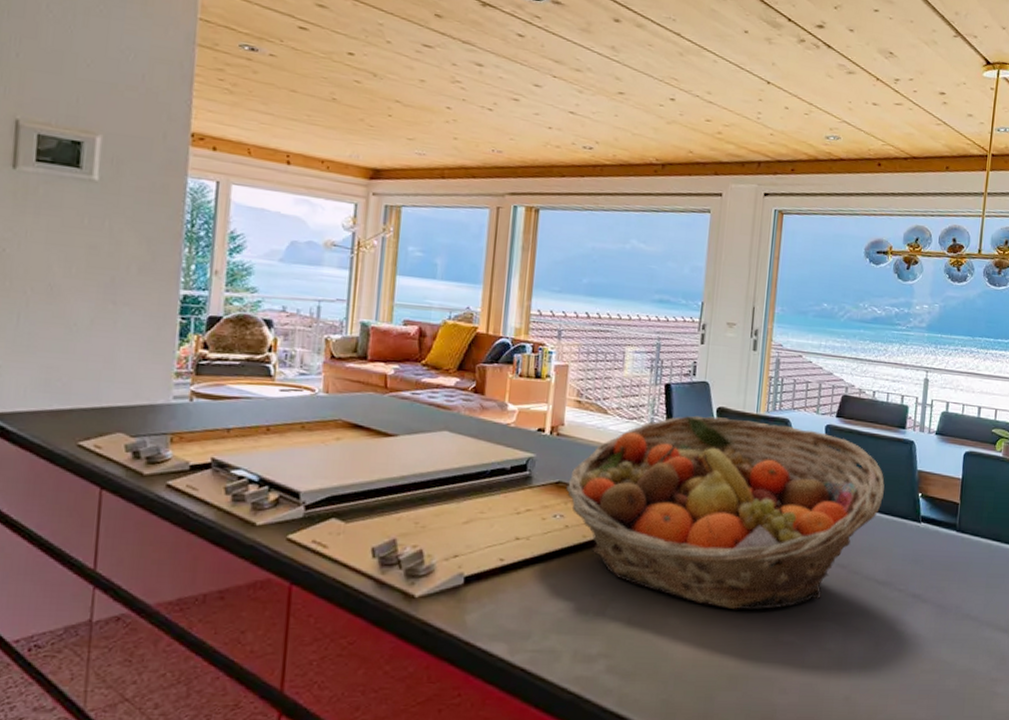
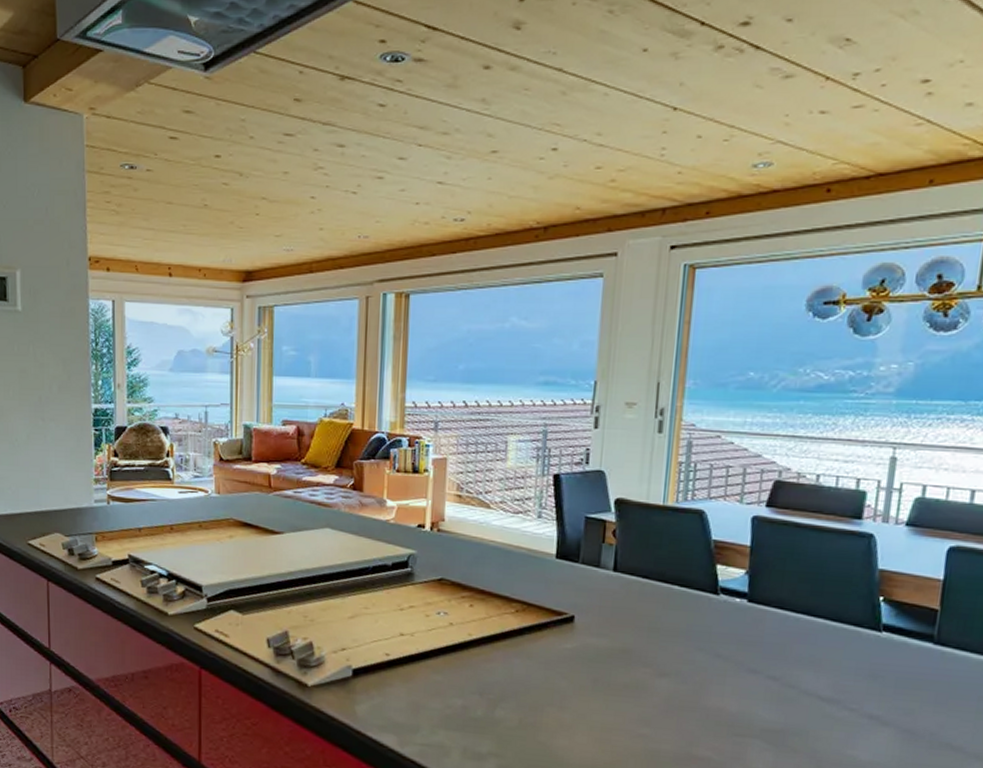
fruit basket: present [566,415,885,610] -> none [449,508,832,722]

